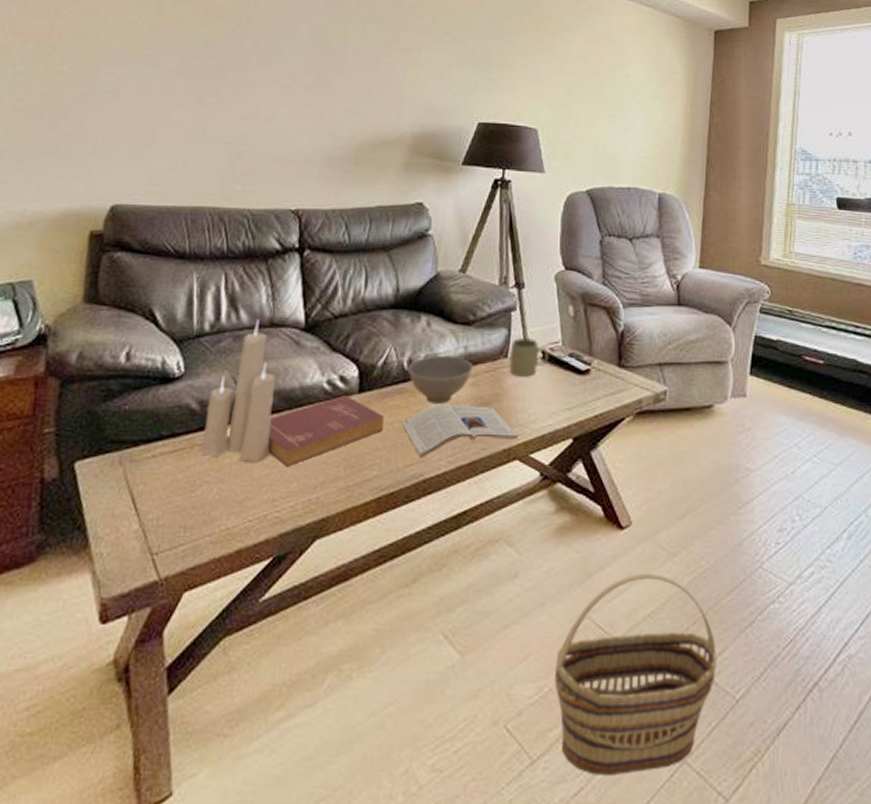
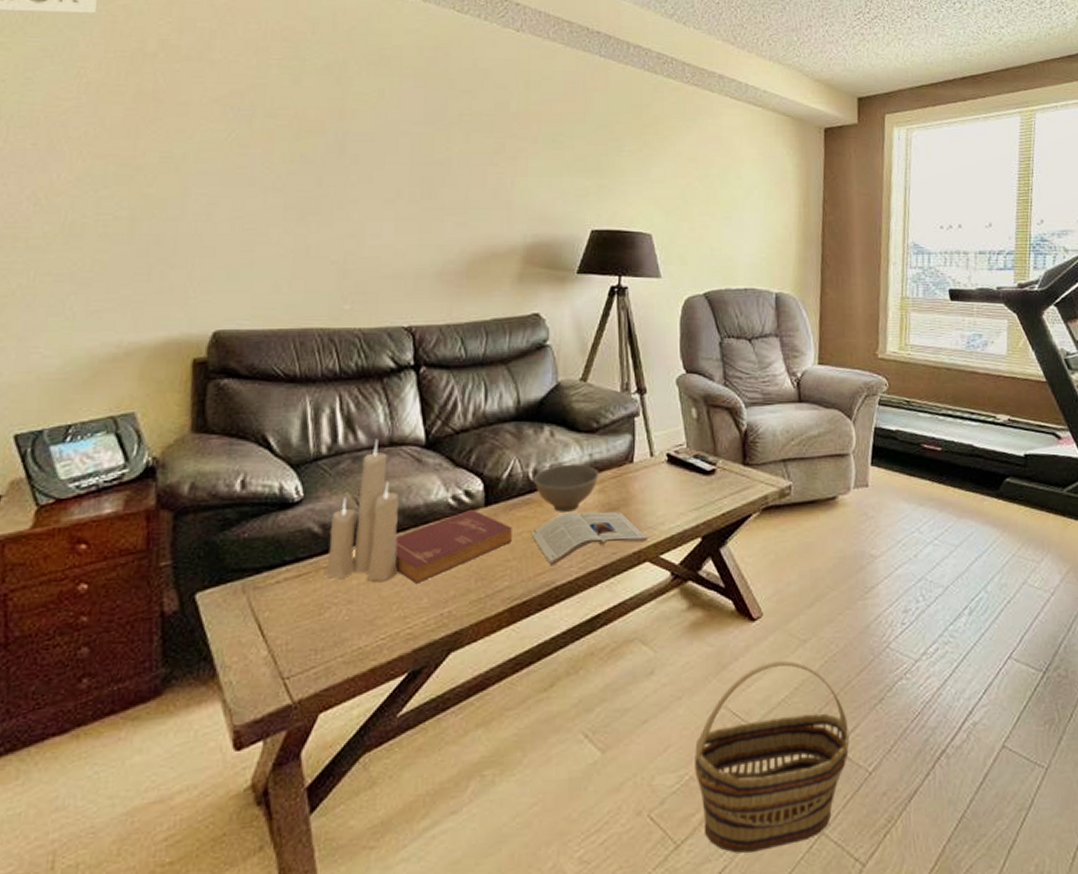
mug: present [508,337,550,377] -> none [633,441,675,481]

